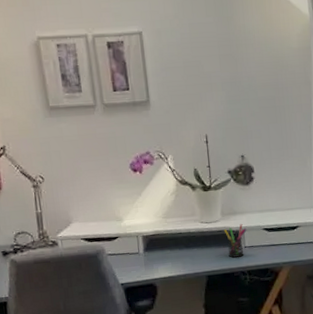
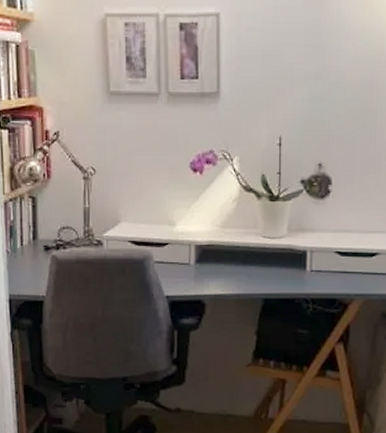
pen holder: present [224,223,247,258] -> none [288,242,315,282]

